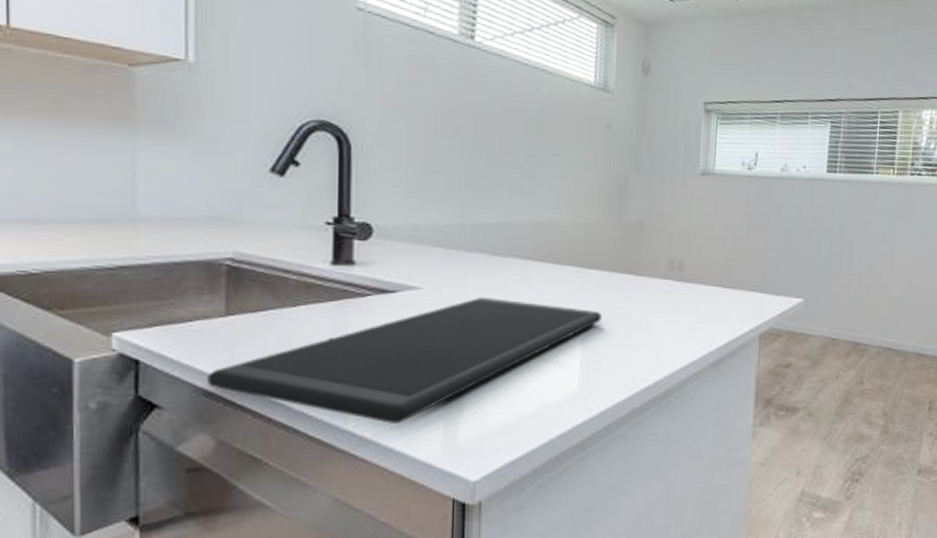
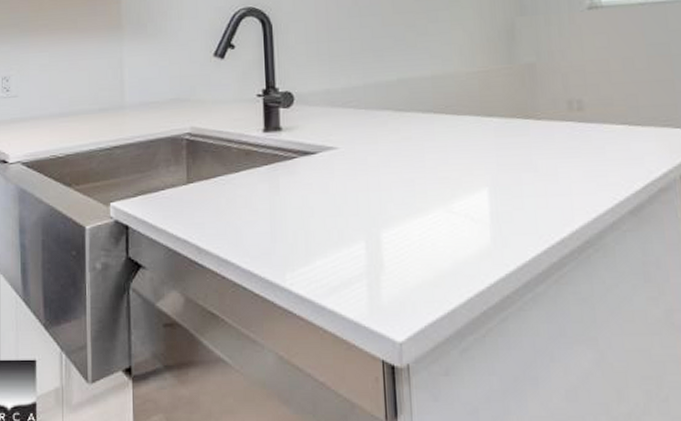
cutting board: present [207,296,602,424] -> none [176,152,506,281]

